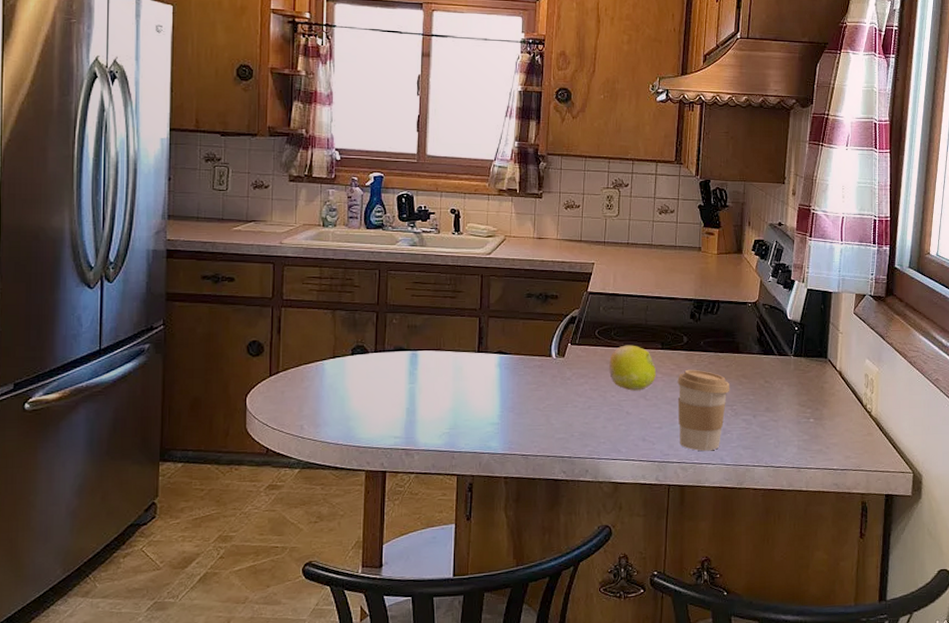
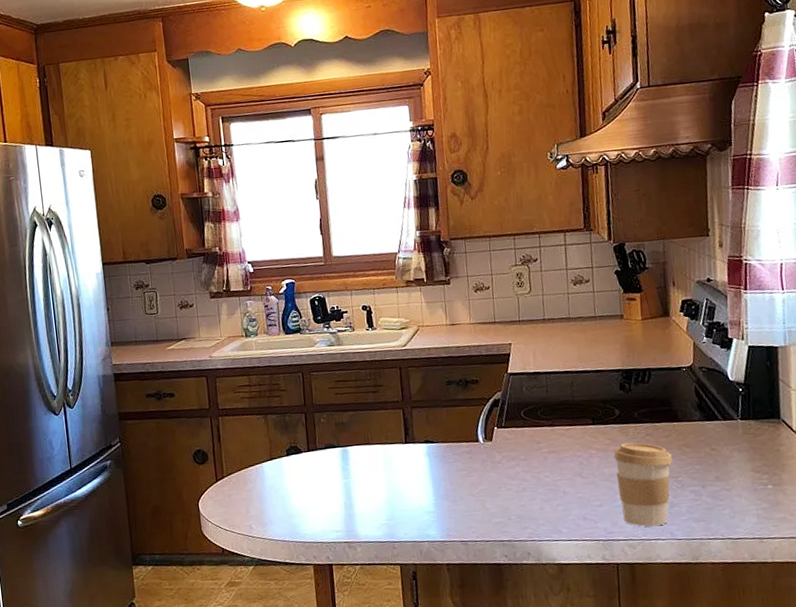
fruit: present [608,345,657,391] -> none [538,423,591,470]

